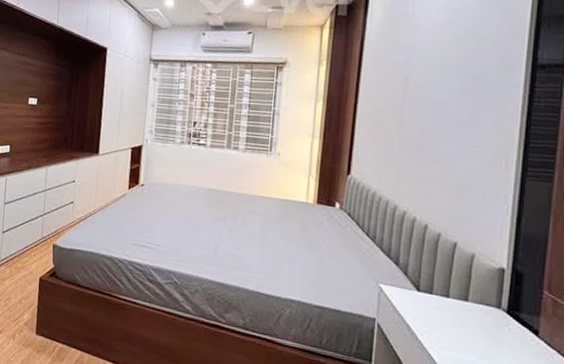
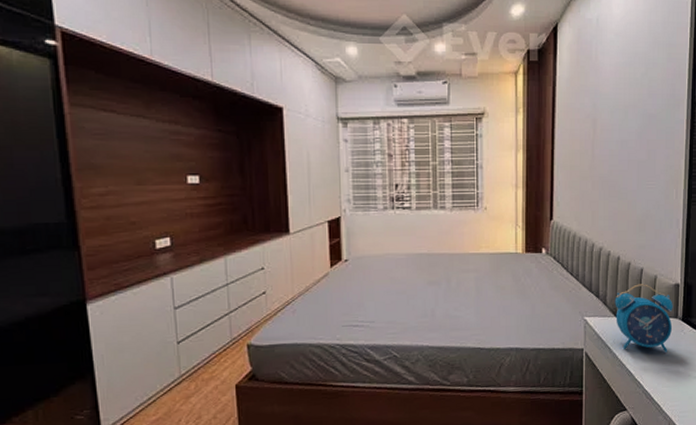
alarm clock: none [418,259,495,347] -> present [615,284,673,352]

